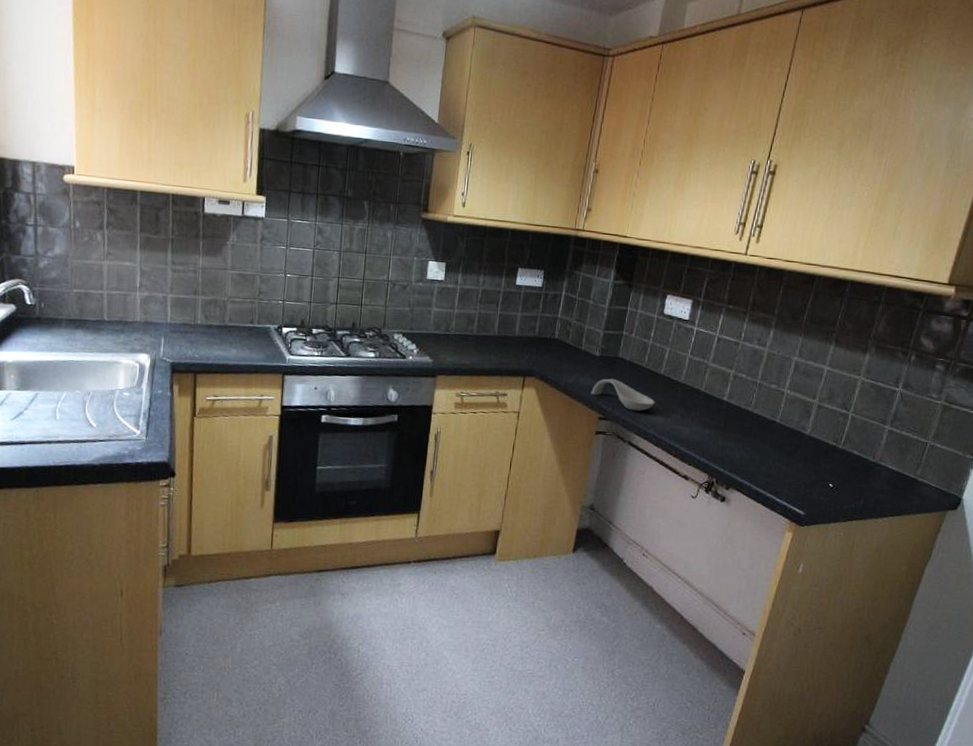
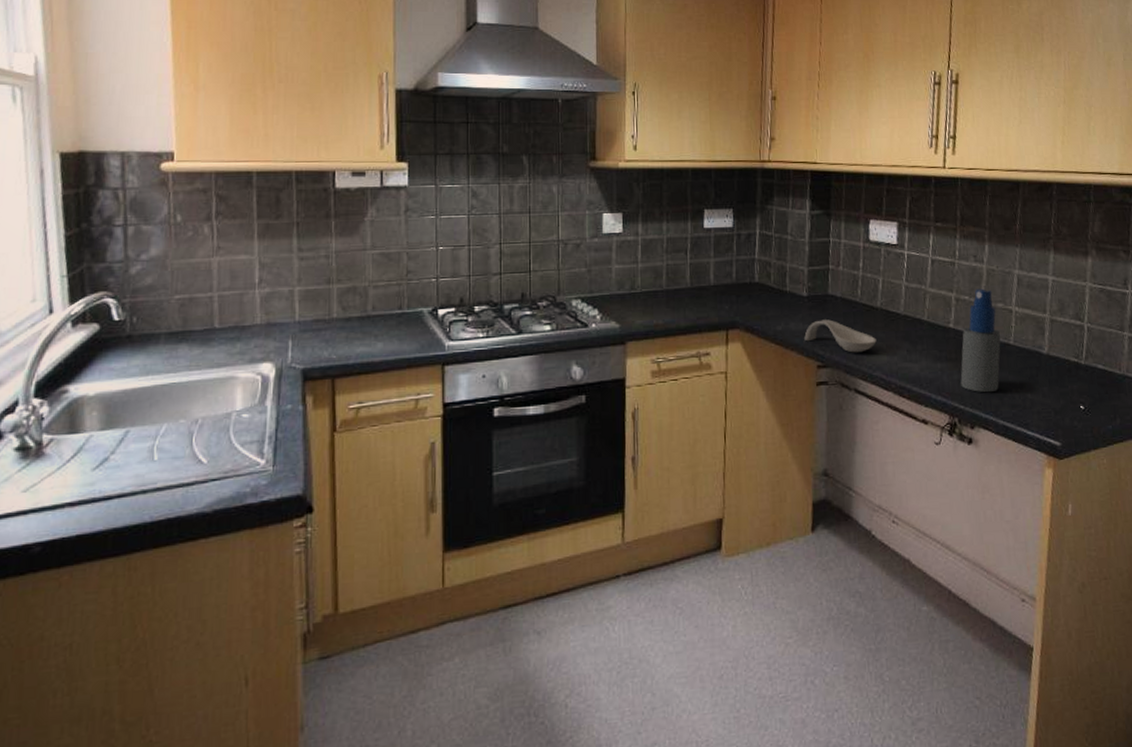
spray bottle: none [724,369,770,461] -> present [960,288,1001,393]

